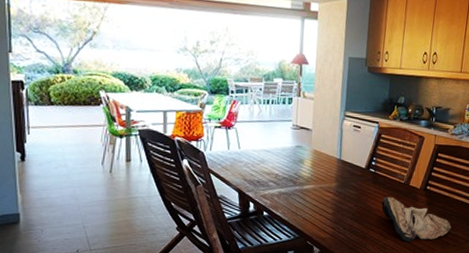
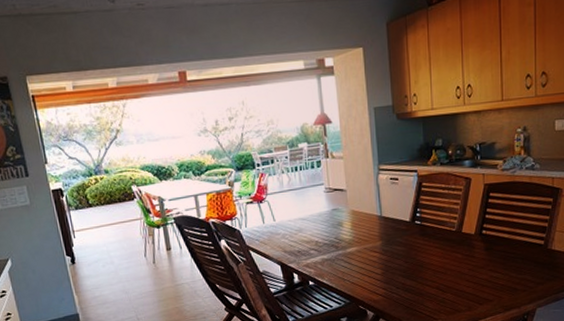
animal skull: present [381,197,452,242] -> none [433,247,517,293]

